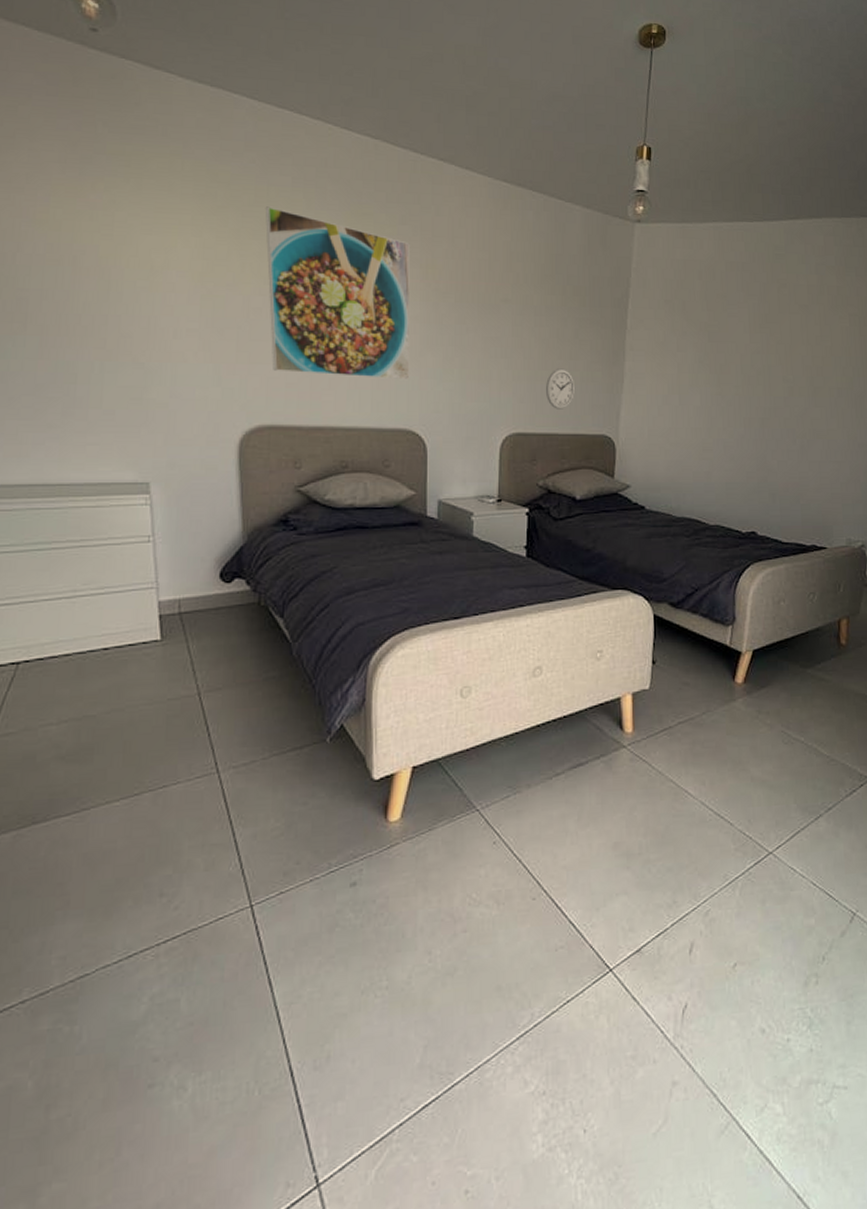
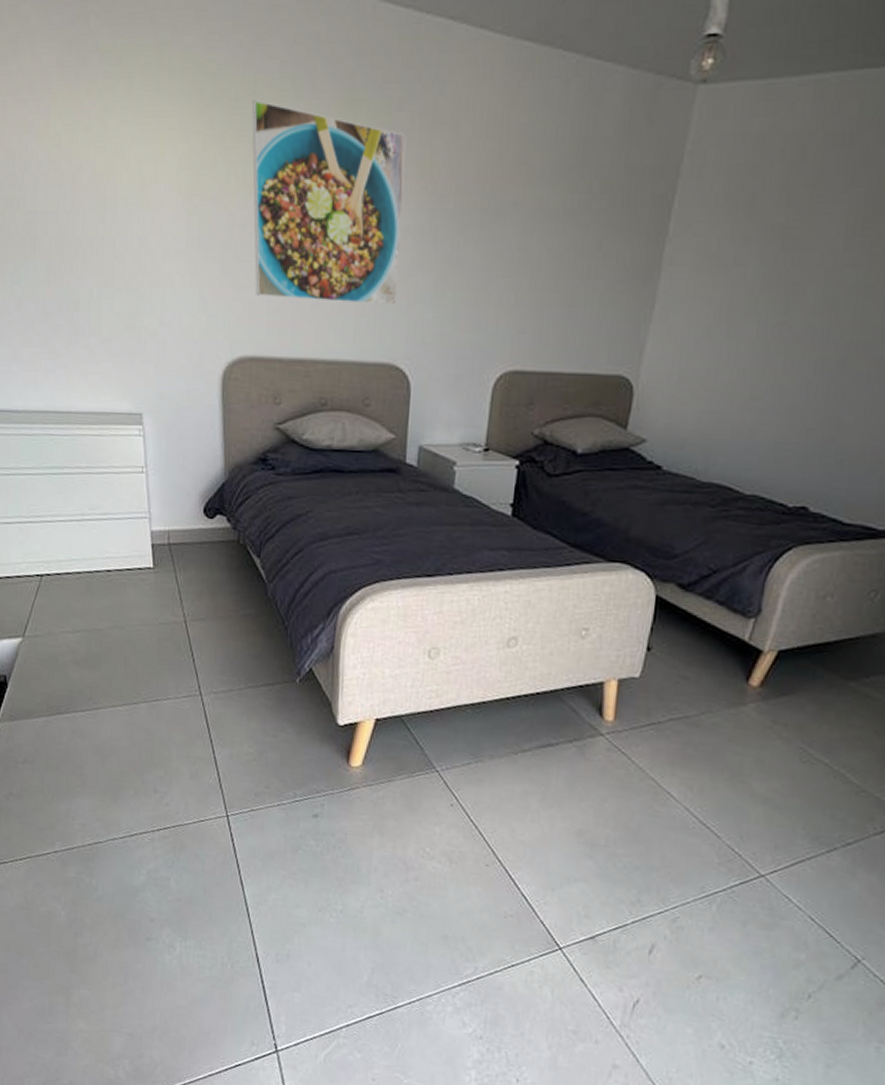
wall clock: present [546,368,575,409] -> none [553,290,591,343]

